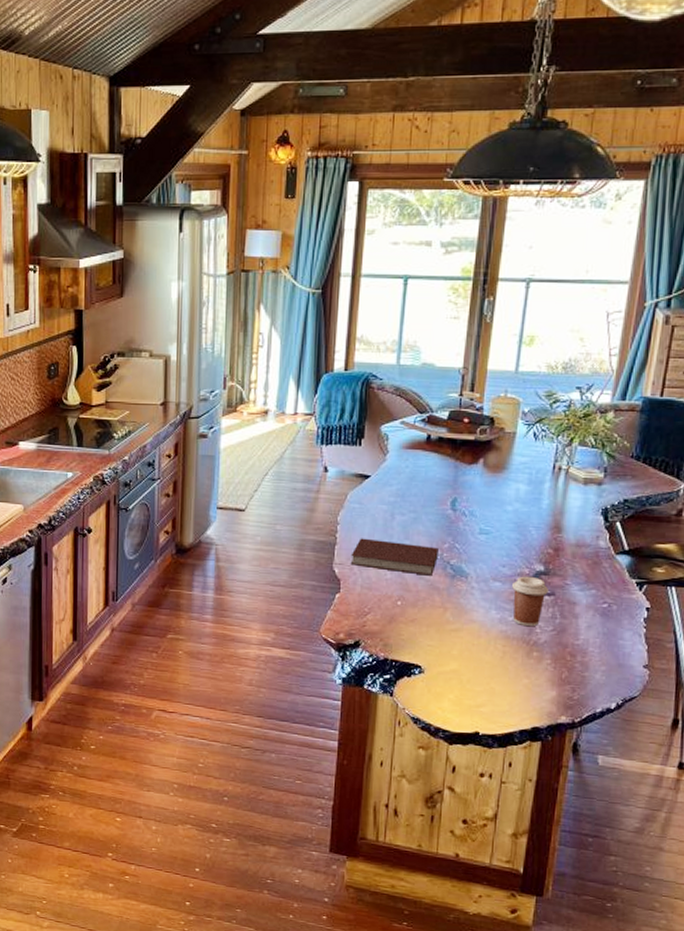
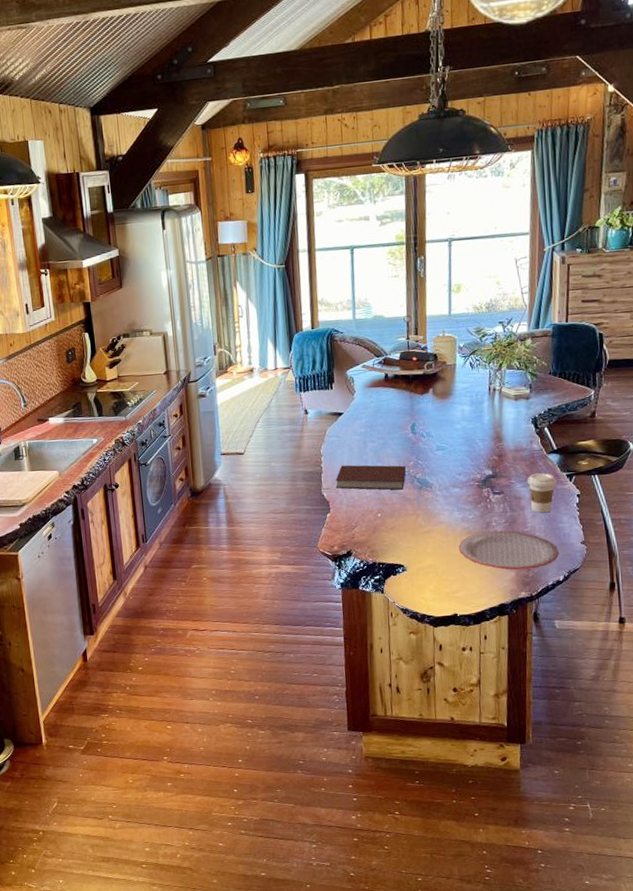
plate: none [490,638,615,690] -> present [458,530,559,570]
coffee cup: present [512,576,549,627] -> none [468,480,498,522]
coffee cup: none [585,576,623,625] -> present [526,473,556,513]

